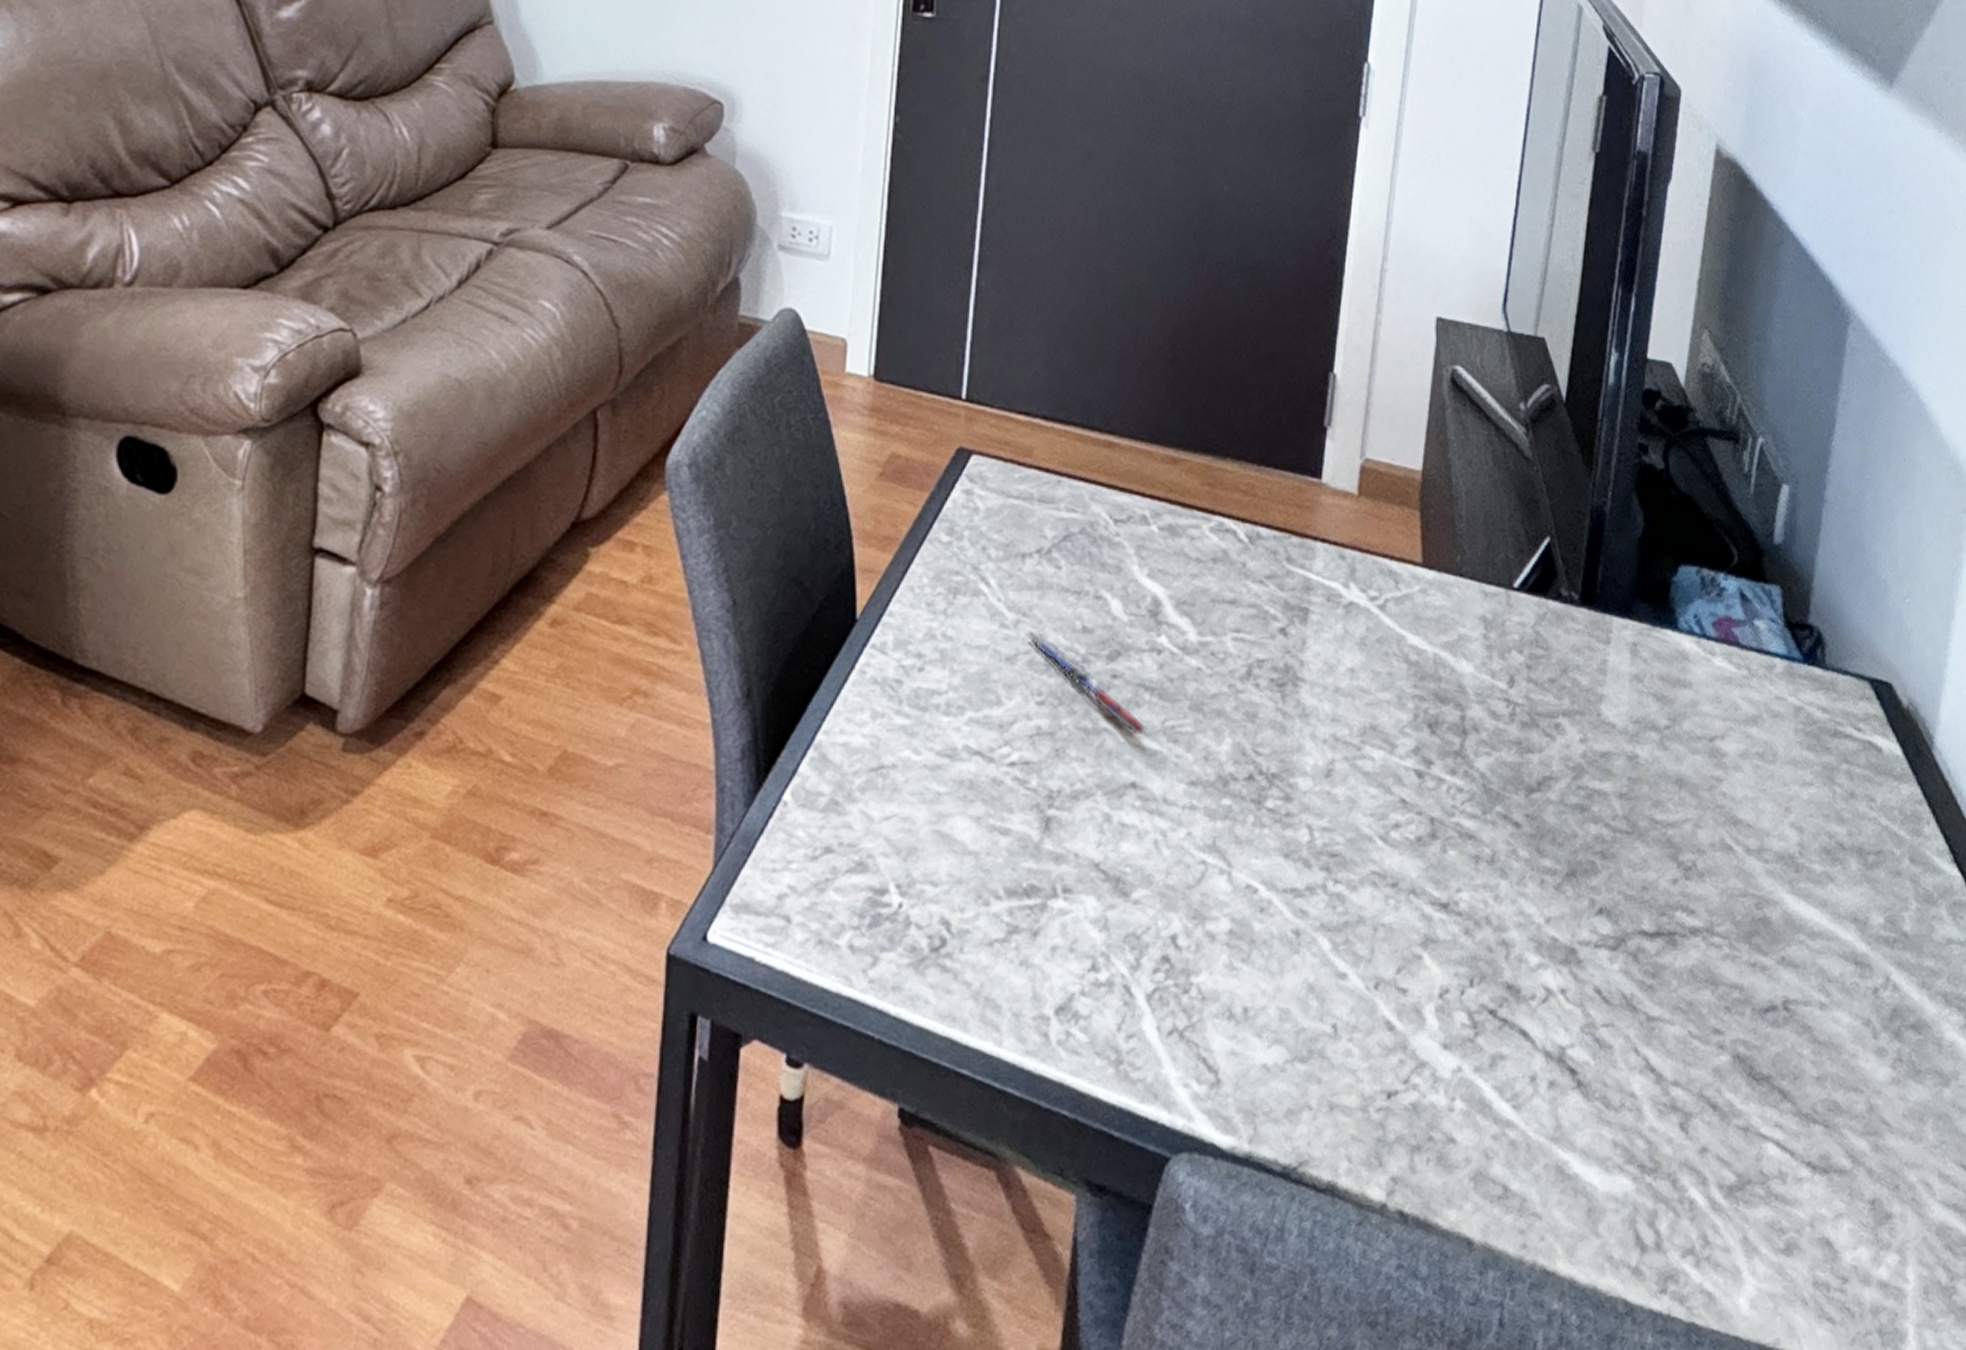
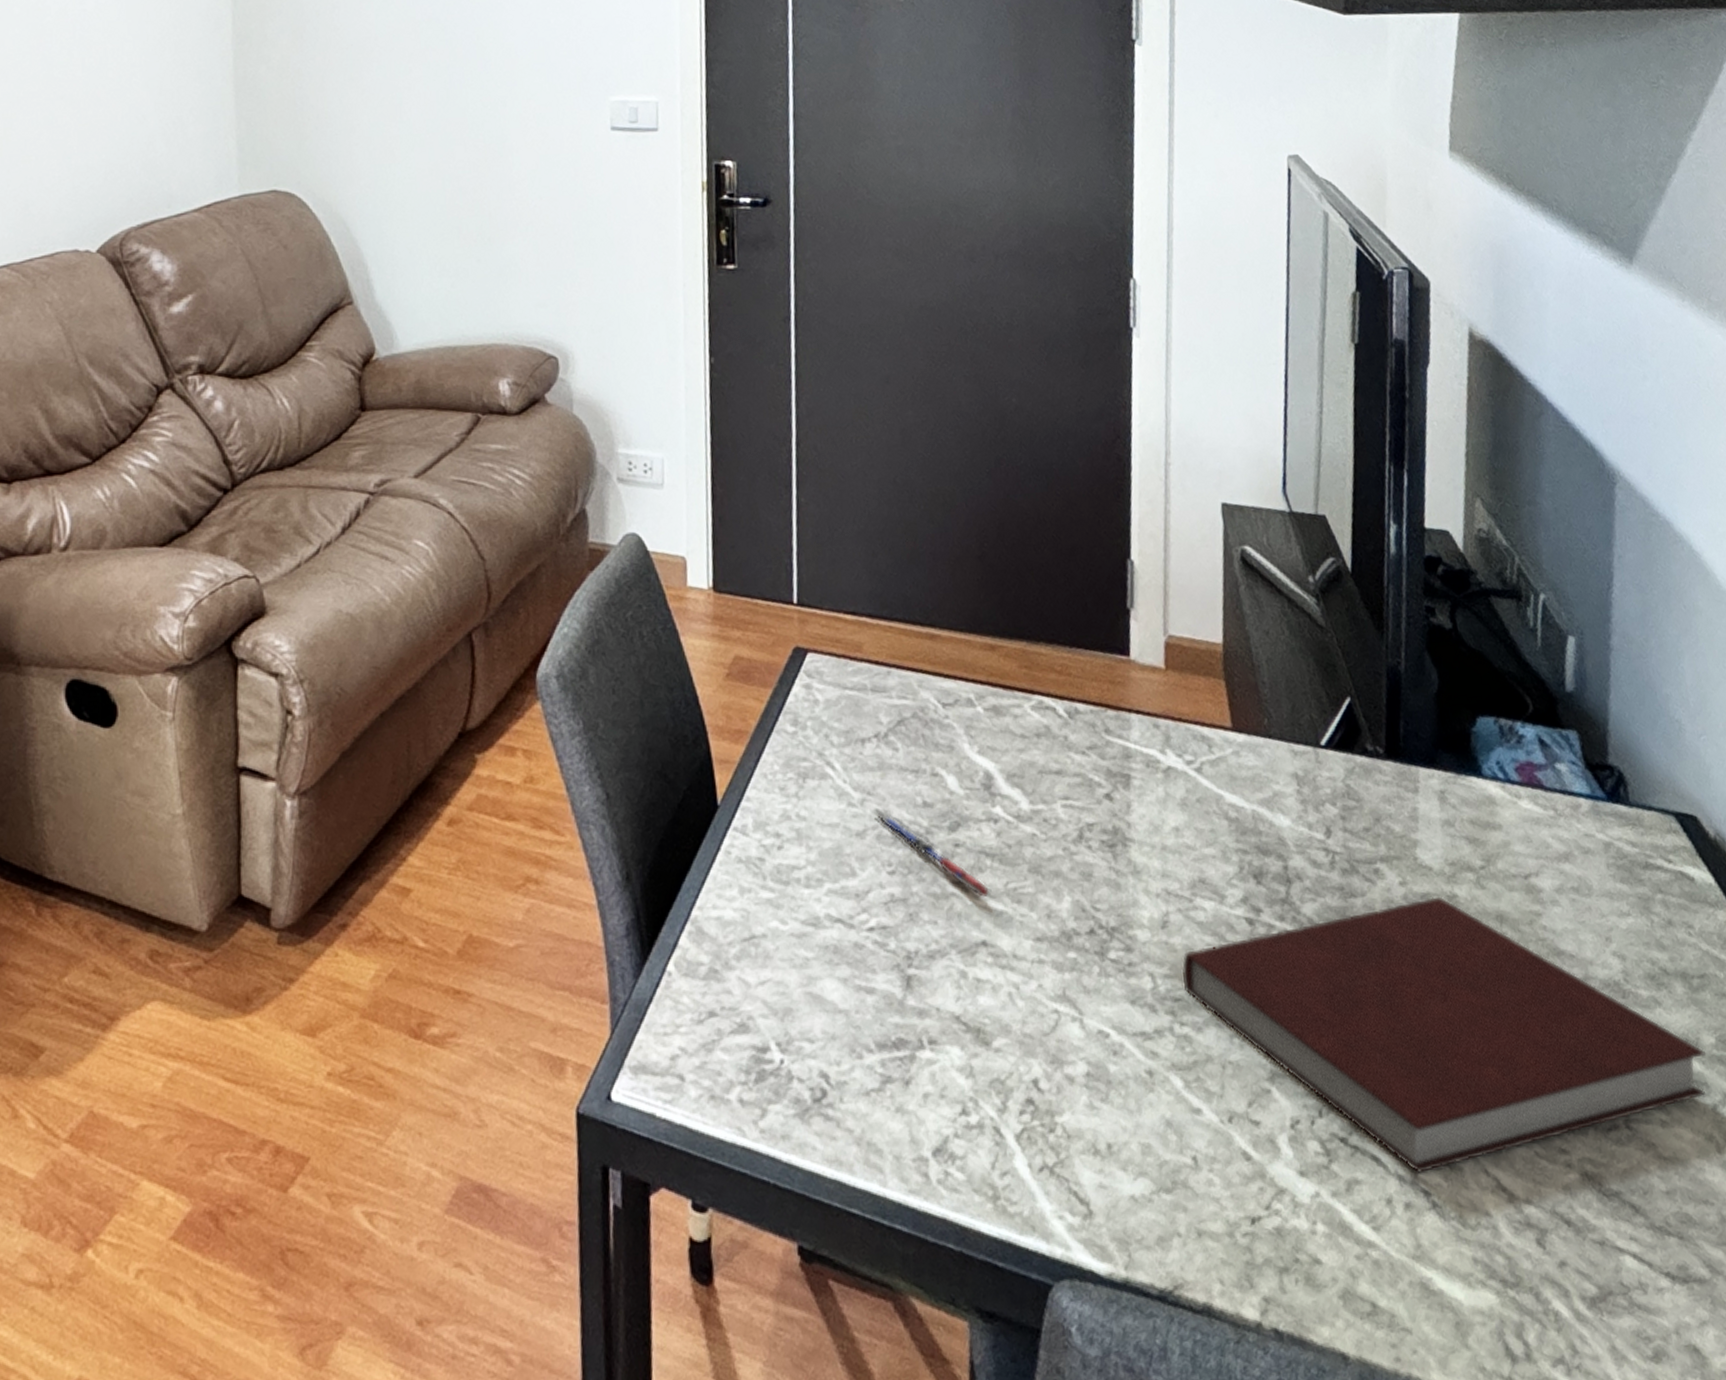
notebook: none [1342,756,1872,1050] -> present [1182,896,1706,1173]

